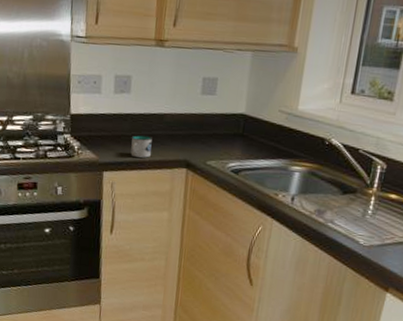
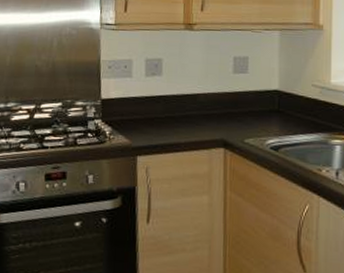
mug: present [131,135,152,158] -> none [165,117,187,140]

